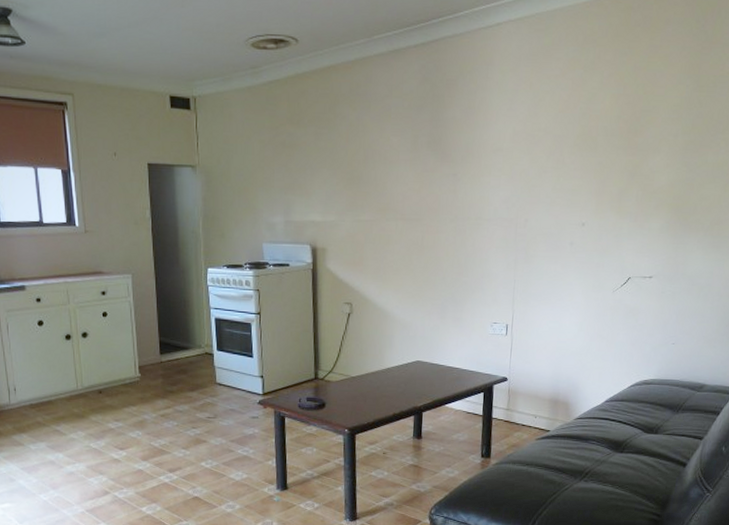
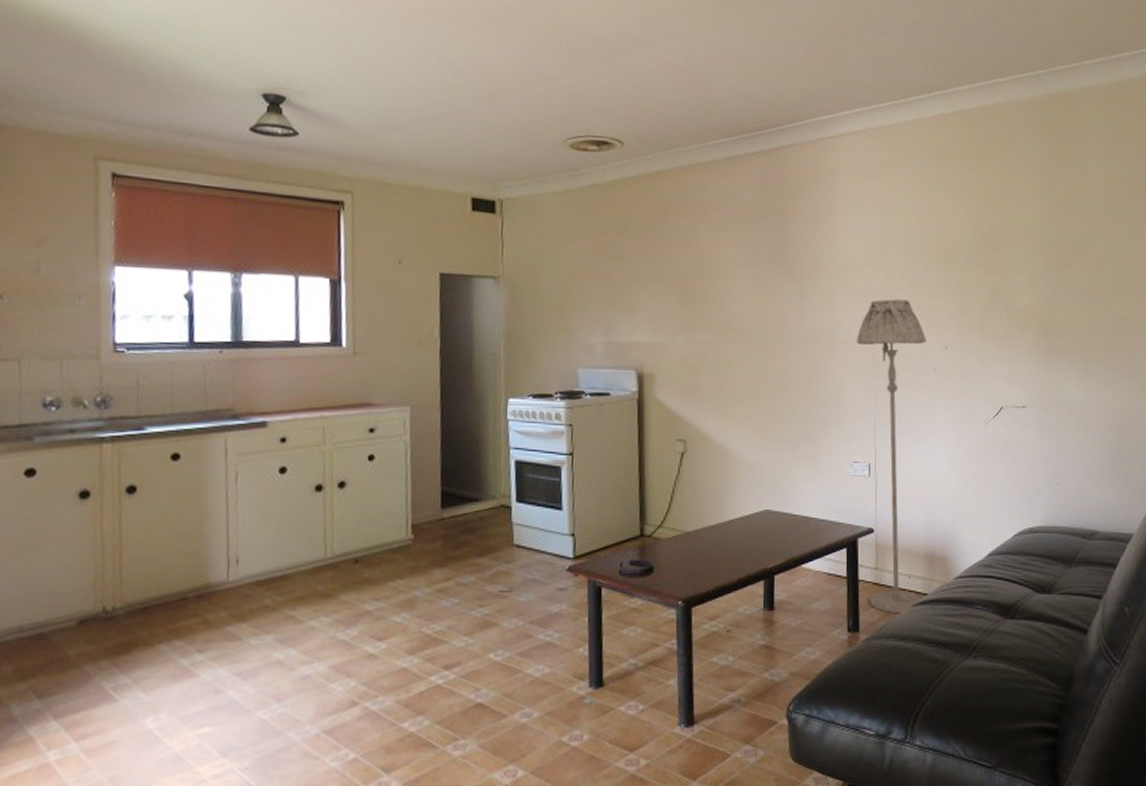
floor lamp: none [500,181,565,446] -> present [856,299,926,614]

